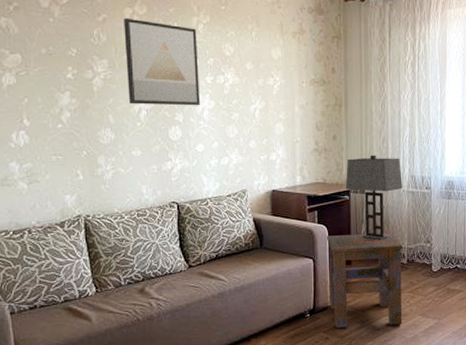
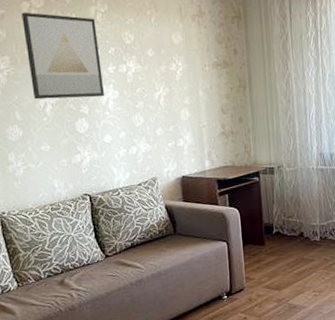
side table: present [326,232,403,328] -> none [238,211,319,308]
table lamp: present [345,155,403,241] -> none [254,134,312,220]

